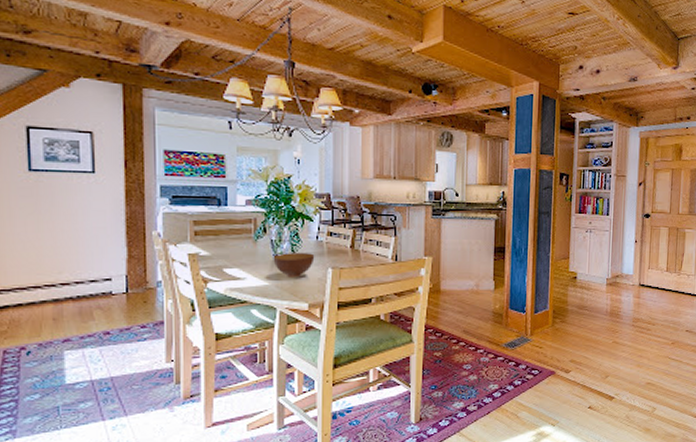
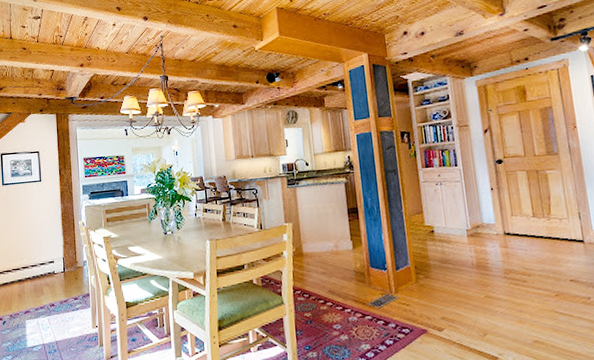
bowl: present [273,253,315,278] -> none [163,228,195,251]

